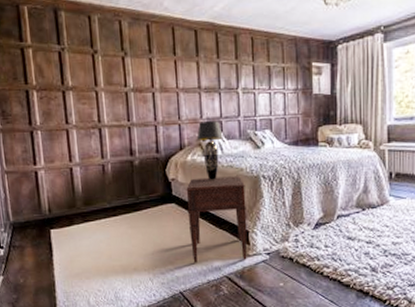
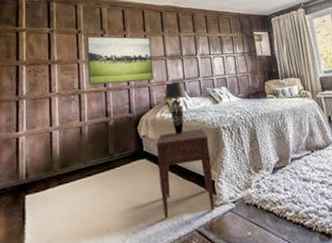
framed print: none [104,57,185,119] -> present [86,35,154,85]

